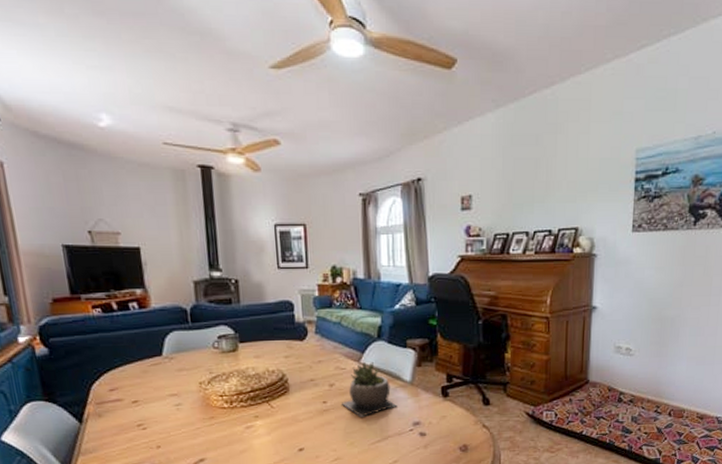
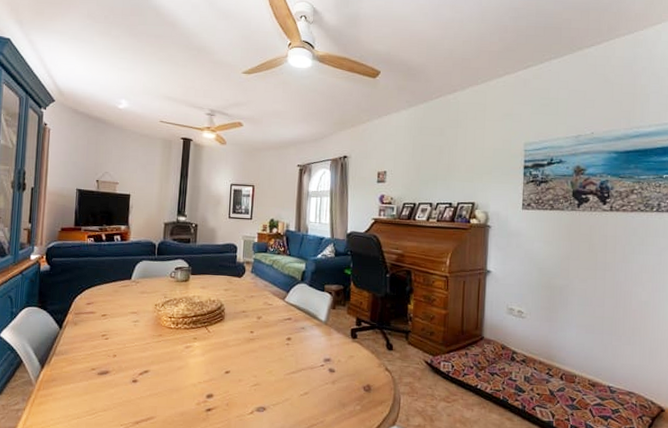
succulent plant: present [342,361,398,417] -> none [266,300,312,349]

